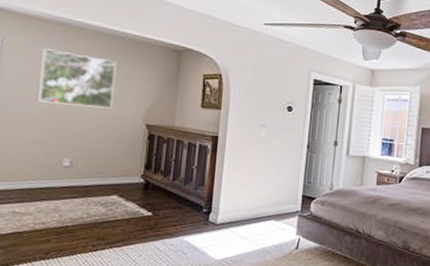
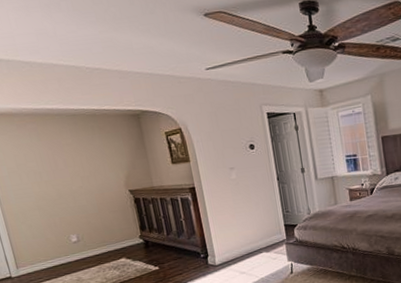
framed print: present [38,48,116,109] -> none [20,138,95,190]

